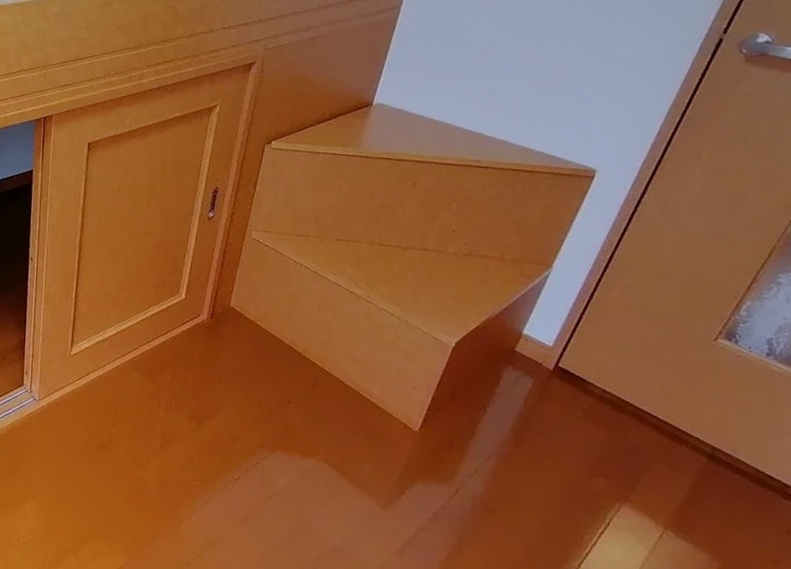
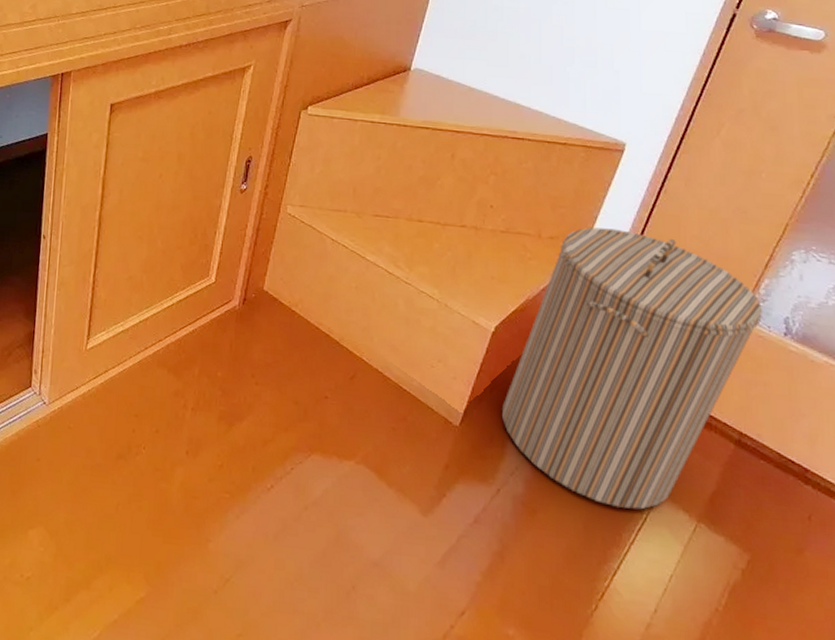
laundry hamper: none [462,250,742,515] -> present [502,227,762,510]

